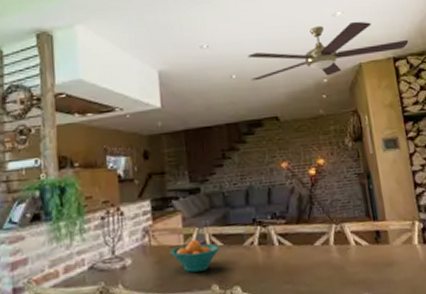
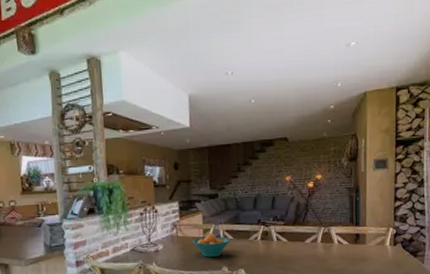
electric fan: present [248,21,409,81] -> none [266,51,413,106]

